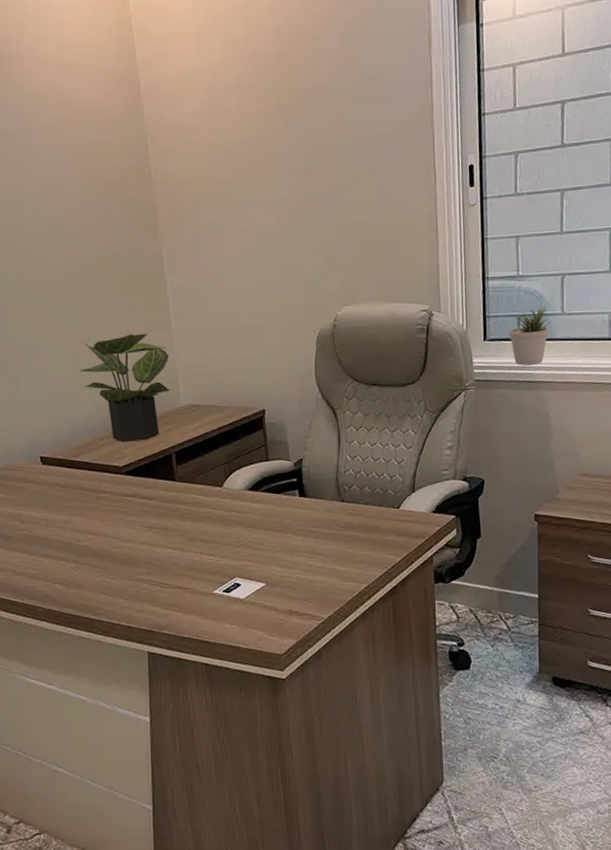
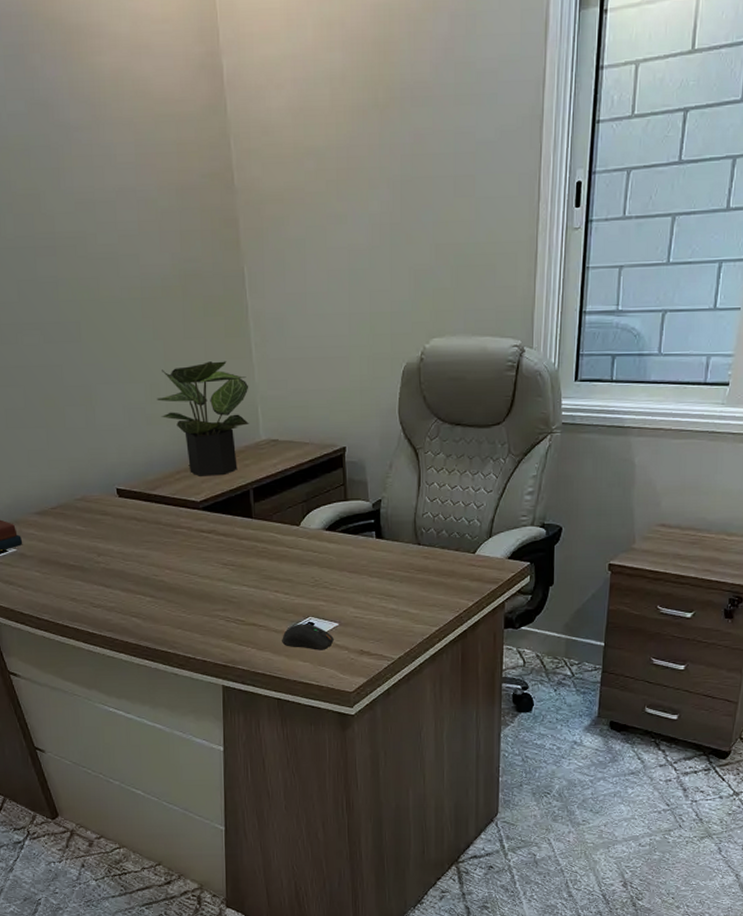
computer mouse: none [208,584,261,612] -> present [282,623,334,650]
potted plant: present [509,306,550,366] -> none [601,345,645,409]

